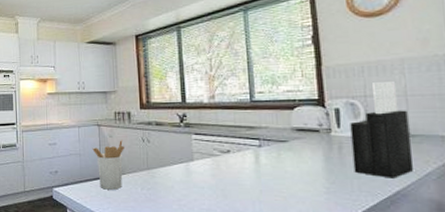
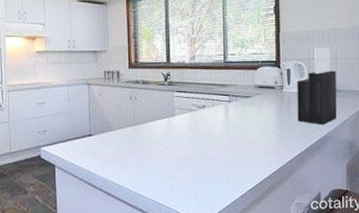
utensil holder: present [92,140,124,190] -> none [81,98,113,146]

